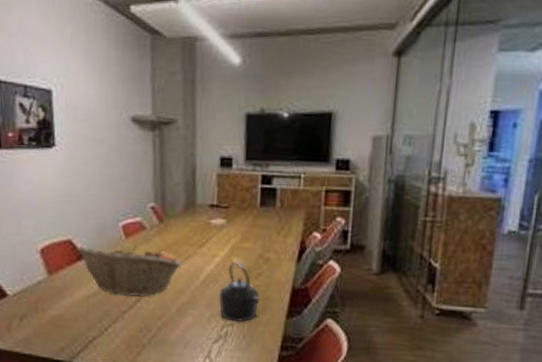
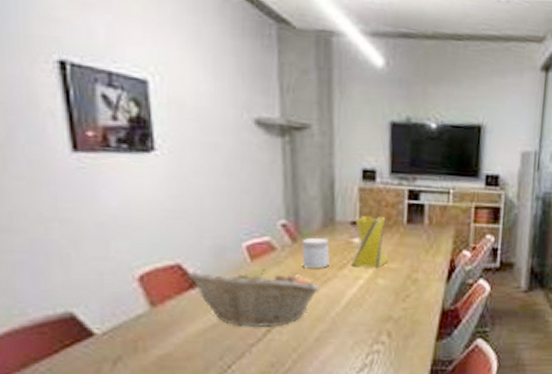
jar: none [167,218,191,246] -> present [302,237,330,268]
vase: none [210,199,243,248] -> present [352,216,389,269]
kettle: present [219,262,260,322] -> none [363,284,408,347]

